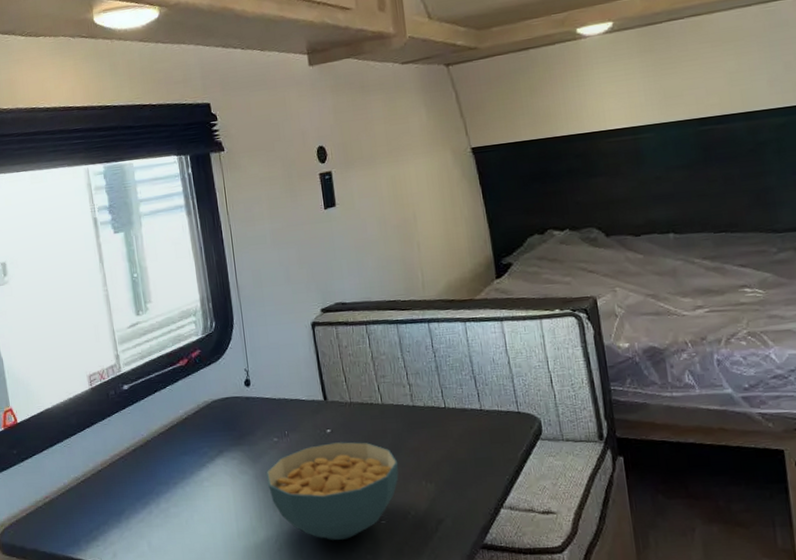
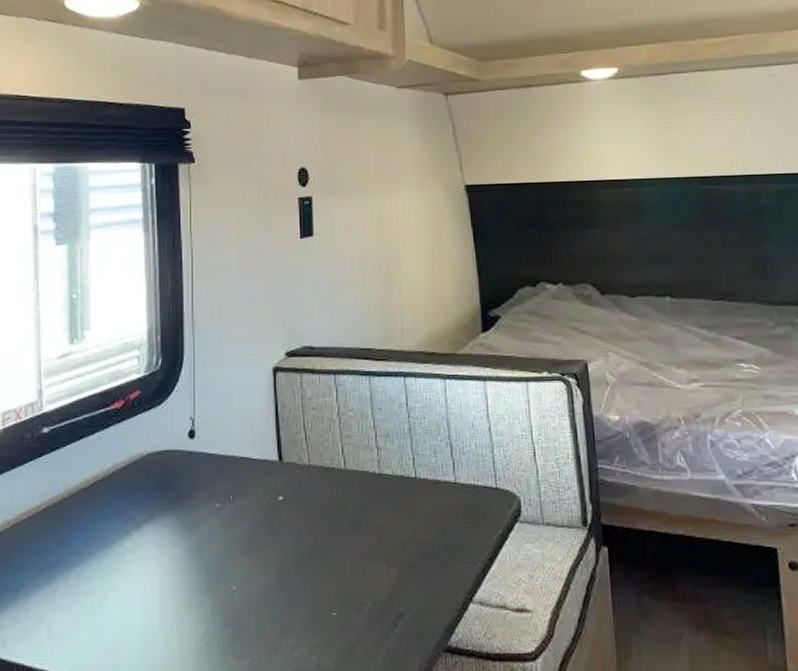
cereal bowl: present [265,442,399,541] -> none [202,513,358,636]

